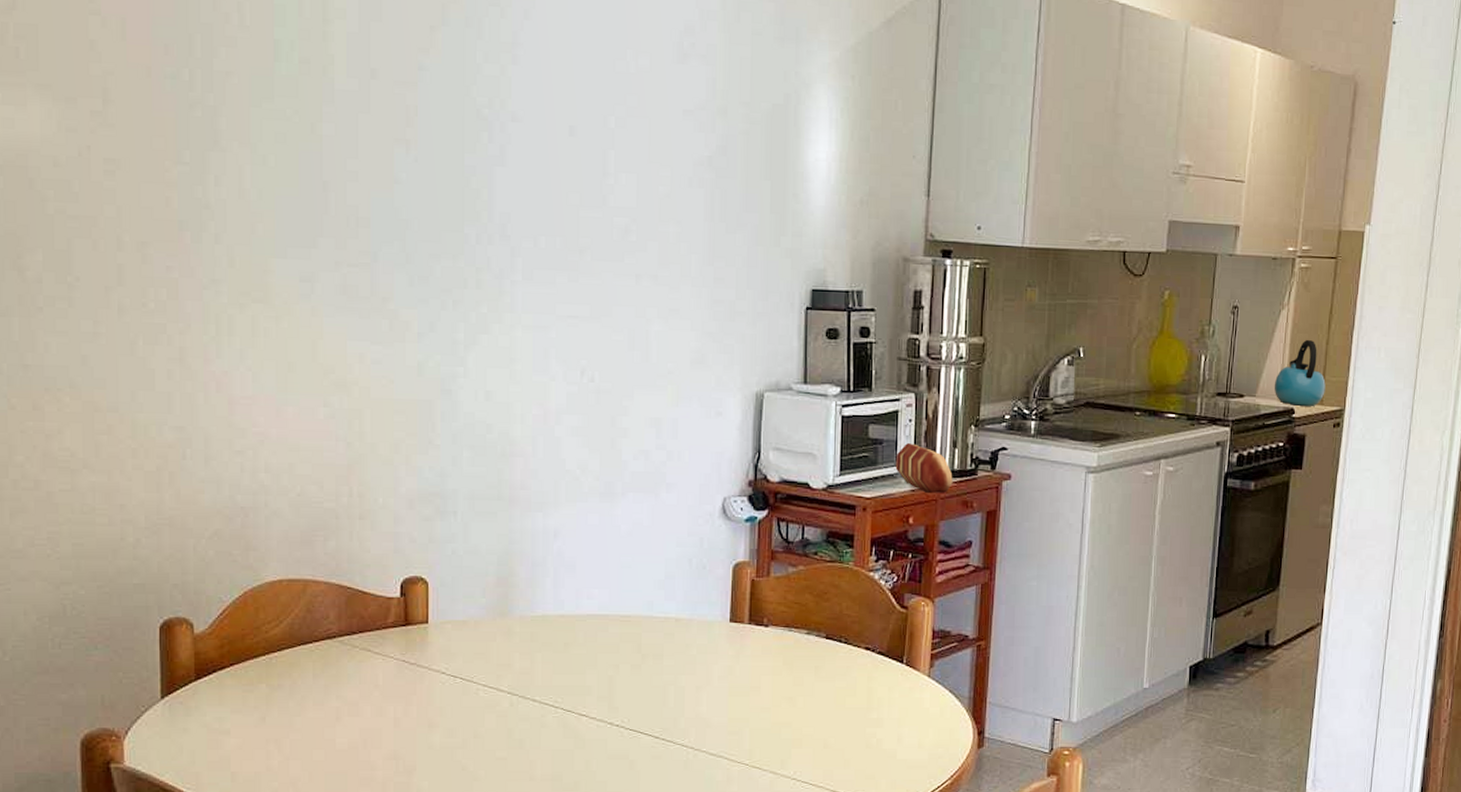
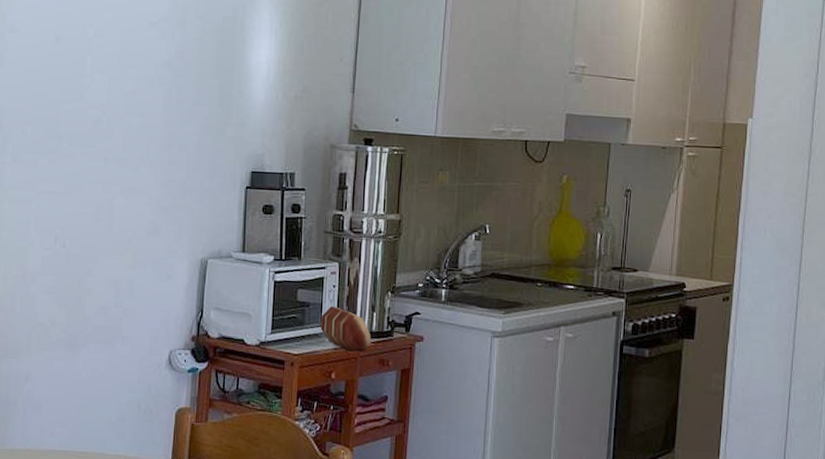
kettle: present [1274,339,1326,407] -> none [665,220,714,282]

